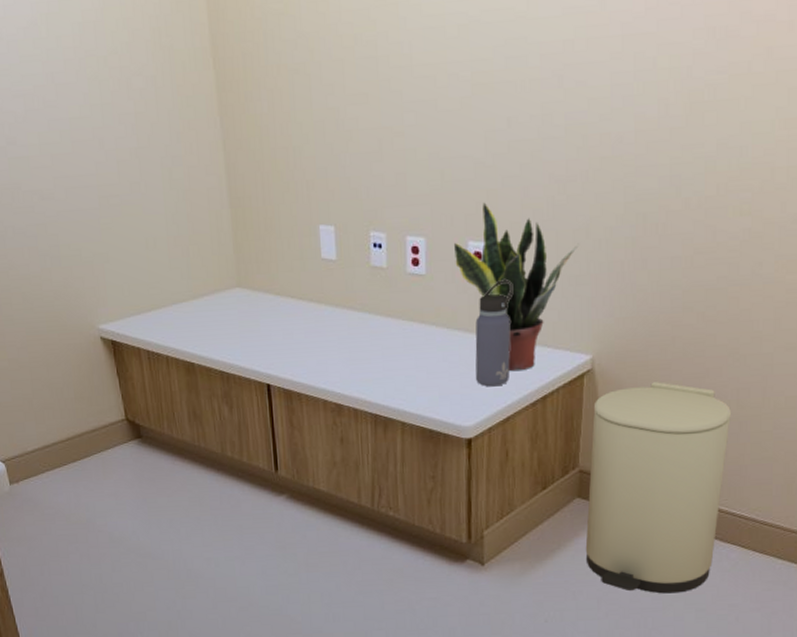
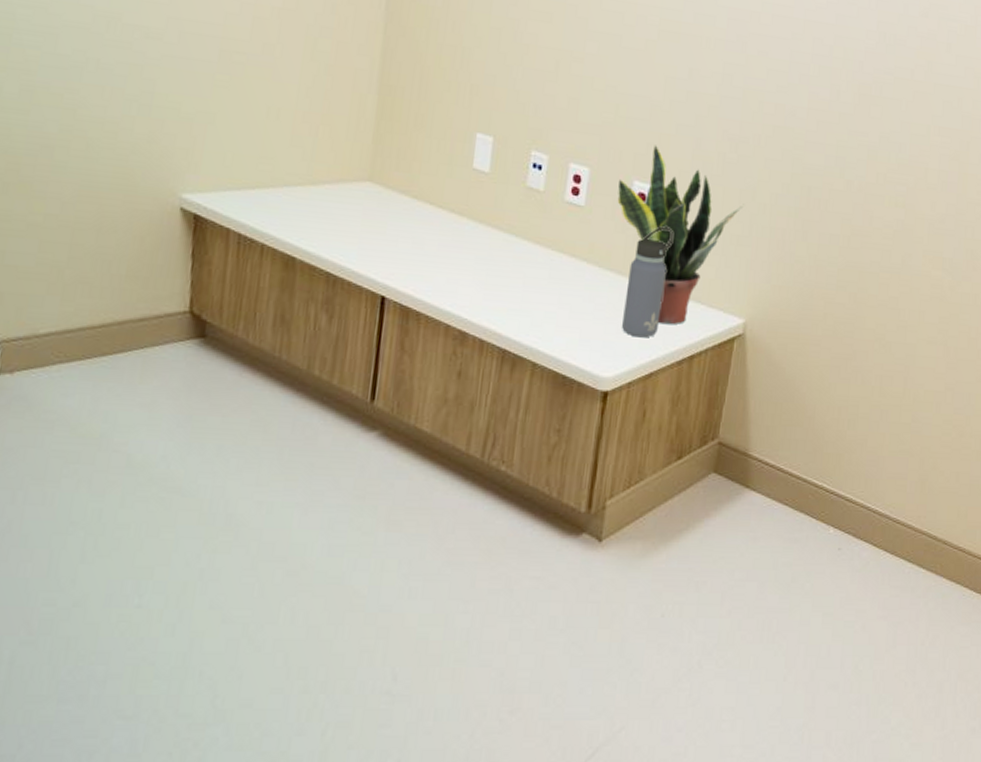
pedal bin: present [585,382,732,594] -> none [715,357,875,593]

